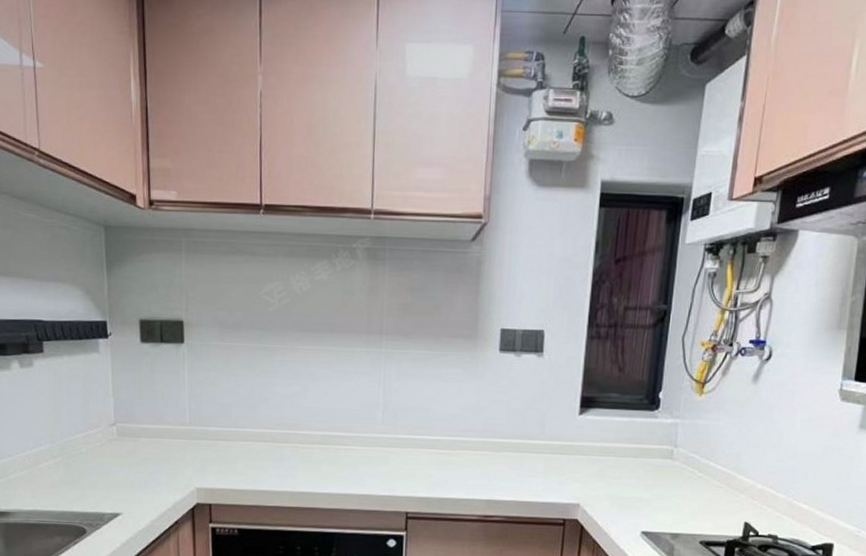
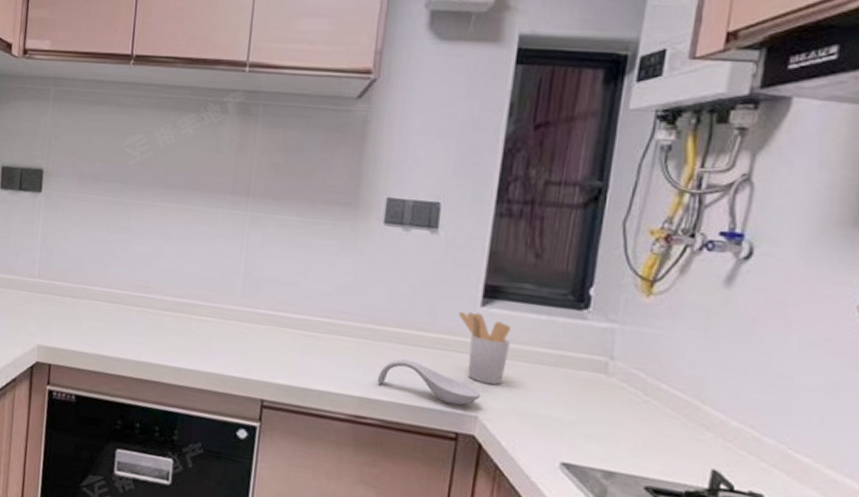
spoon rest: none [500,464,582,497] -> present [376,359,482,406]
utensil holder: none [562,420,602,478] -> present [458,312,511,385]

